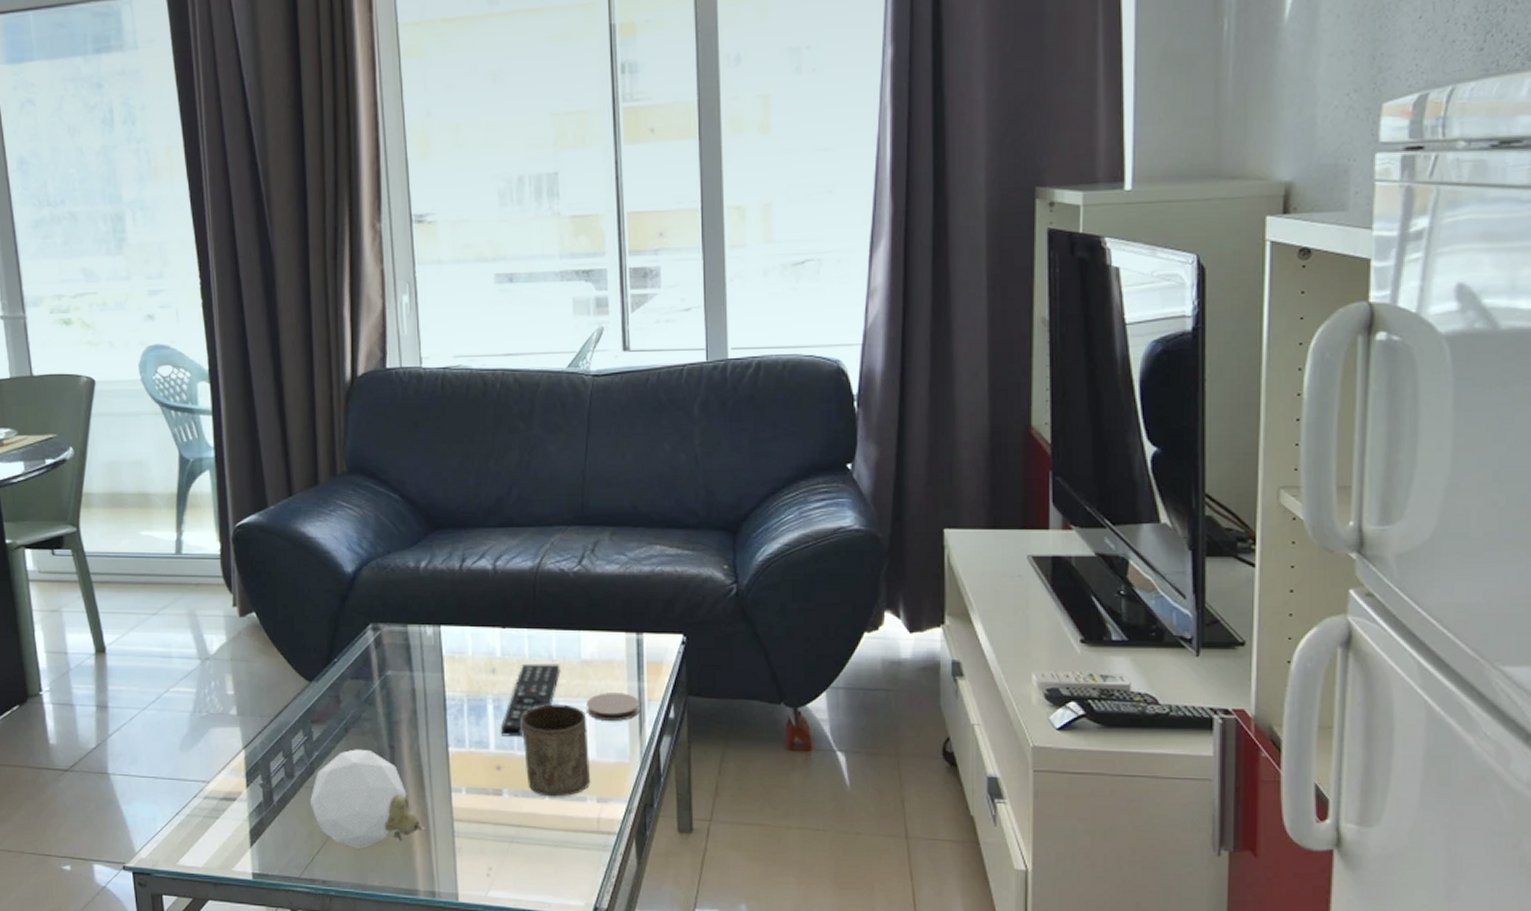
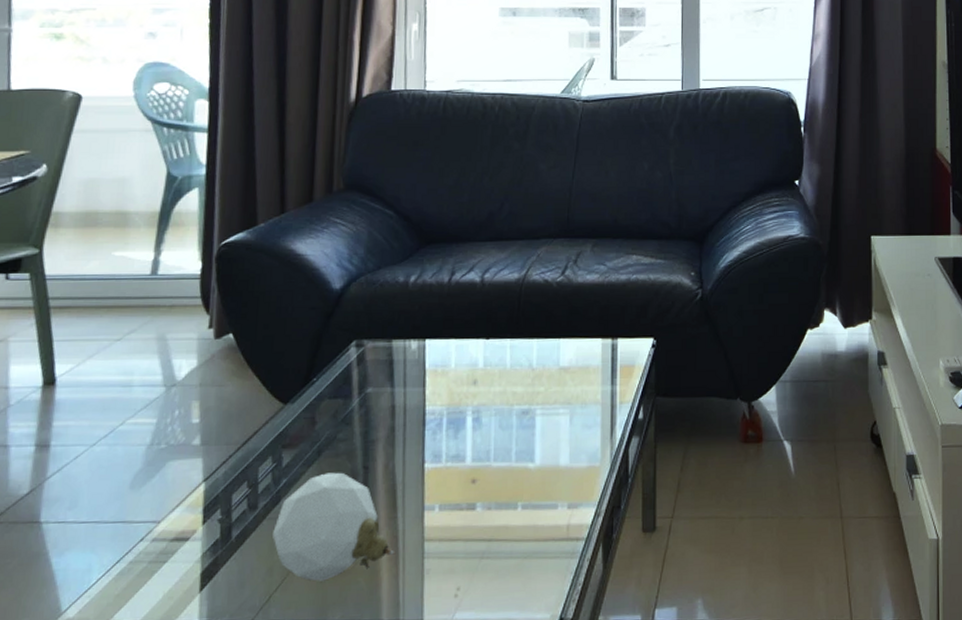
remote control: present [500,663,560,737] -> none [477,372,540,448]
cup: present [521,704,591,797] -> none [498,412,563,507]
coaster: present [587,693,640,721] -> none [562,397,612,426]

